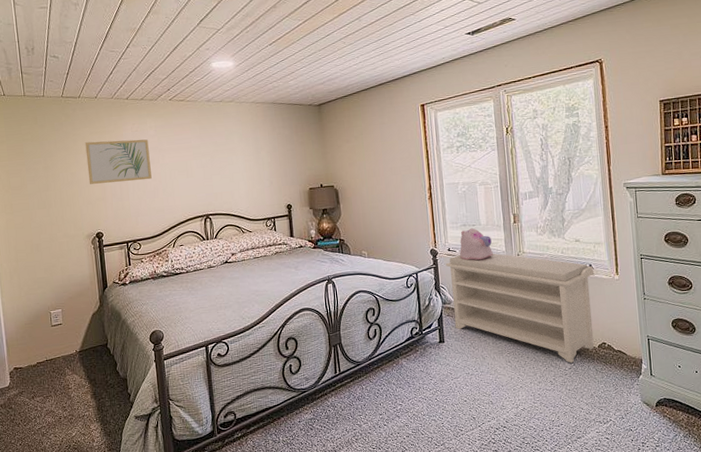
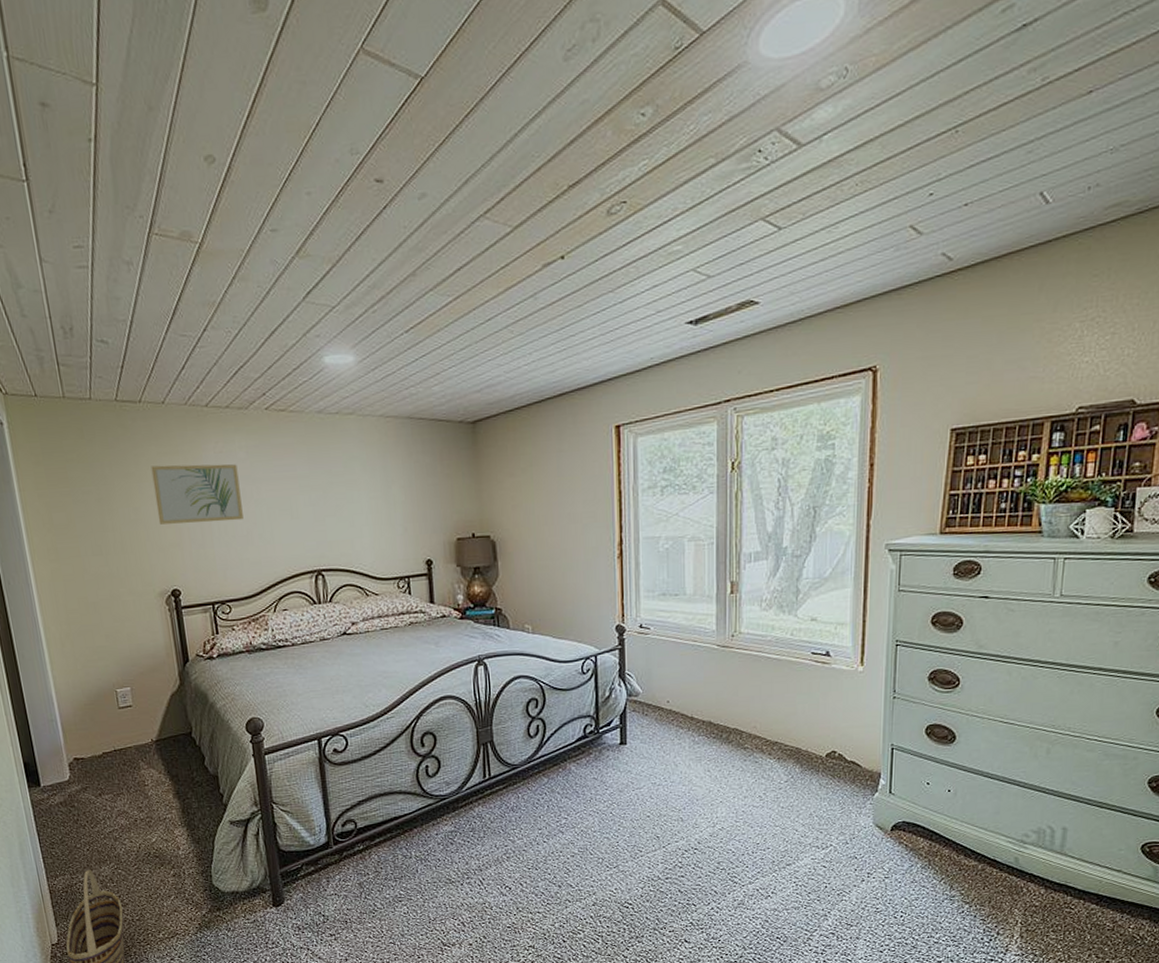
bench: present [446,253,595,363] -> none [635,633,831,775]
plush toy: present [460,228,494,261] -> none [655,598,700,642]

